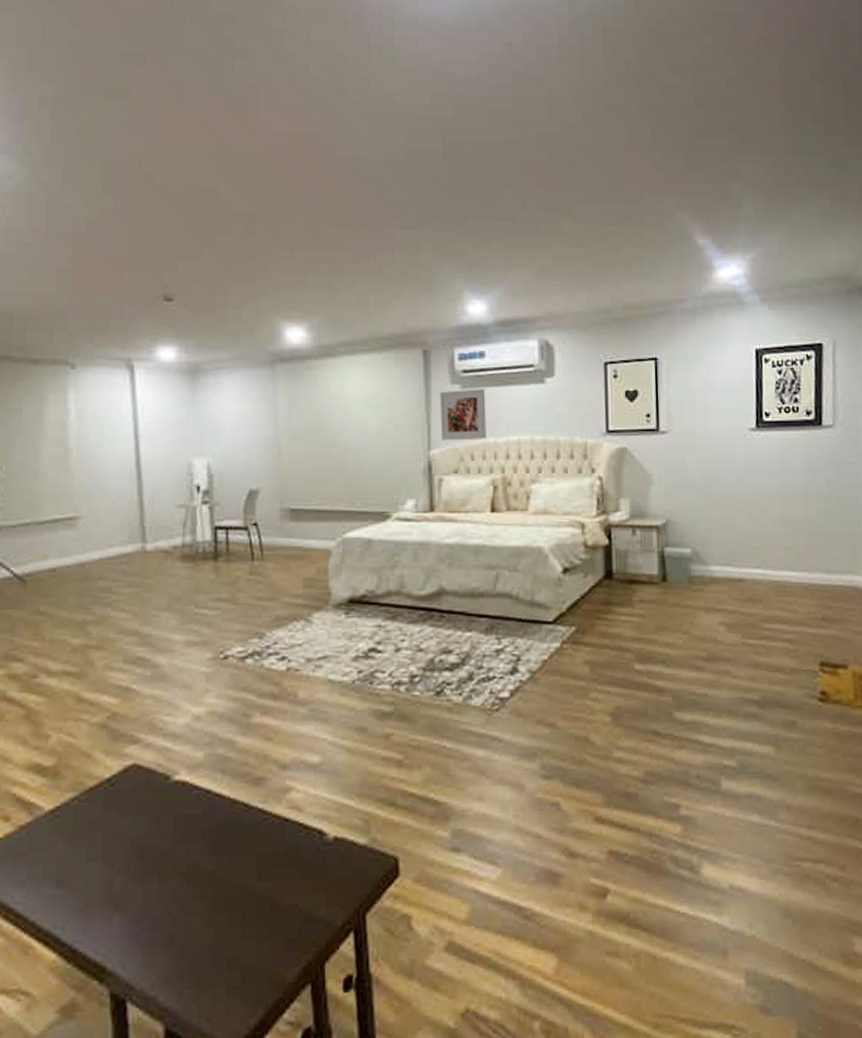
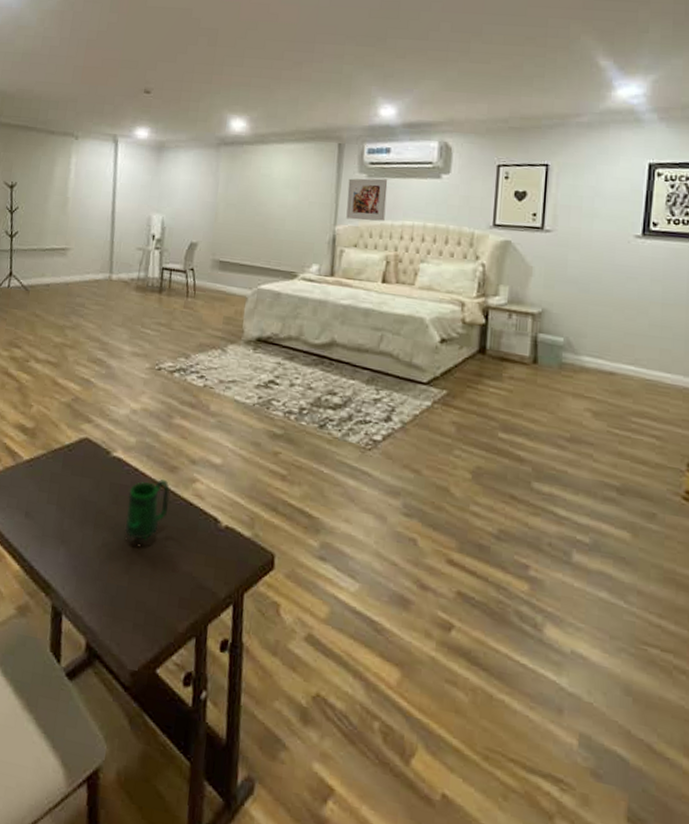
mug: none [201,796,258,881] -> present [125,478,170,541]

